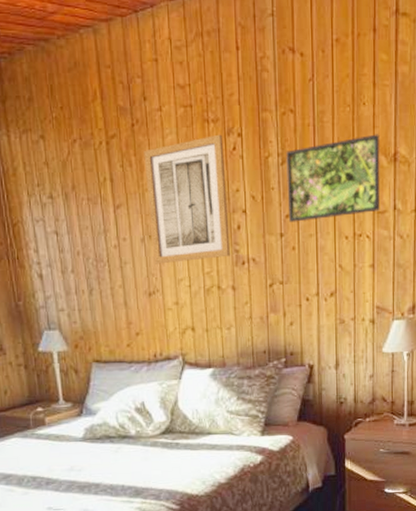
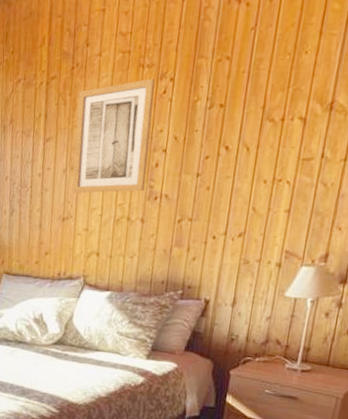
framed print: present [285,134,380,222] -> none [208,82,318,164]

